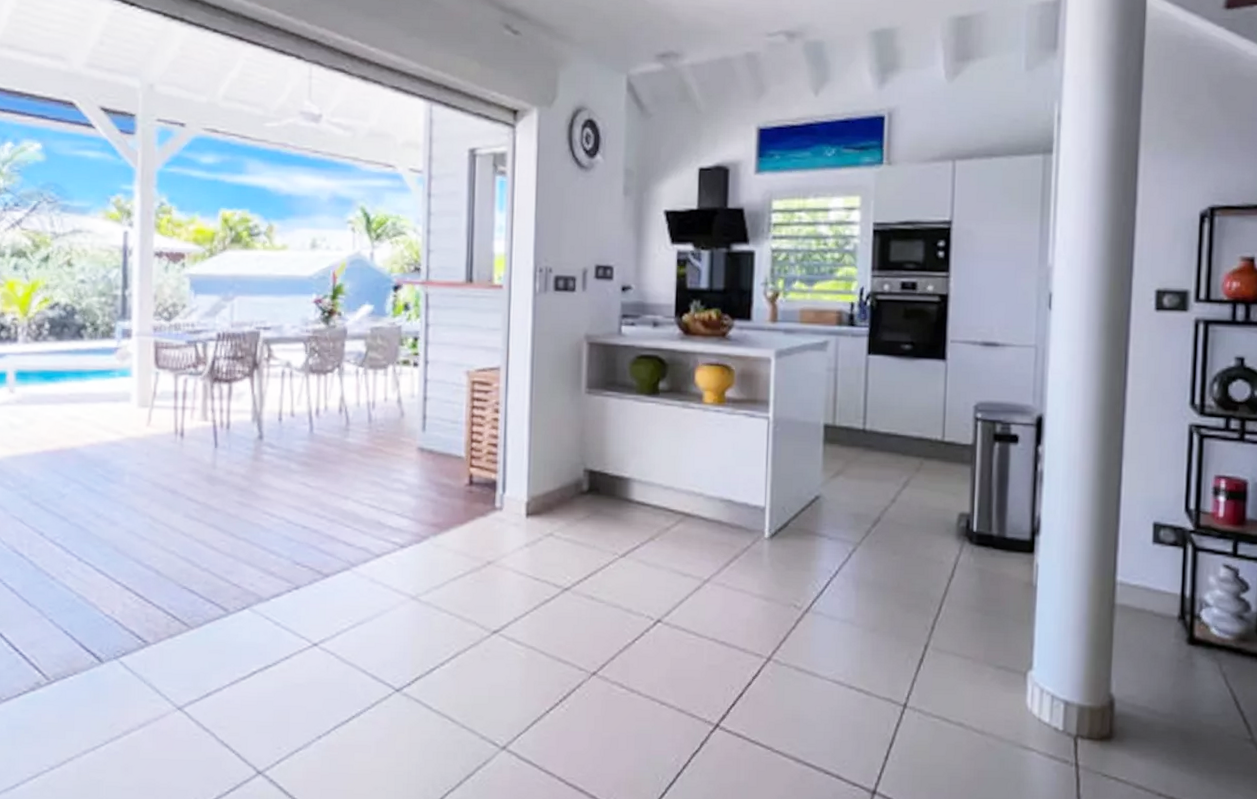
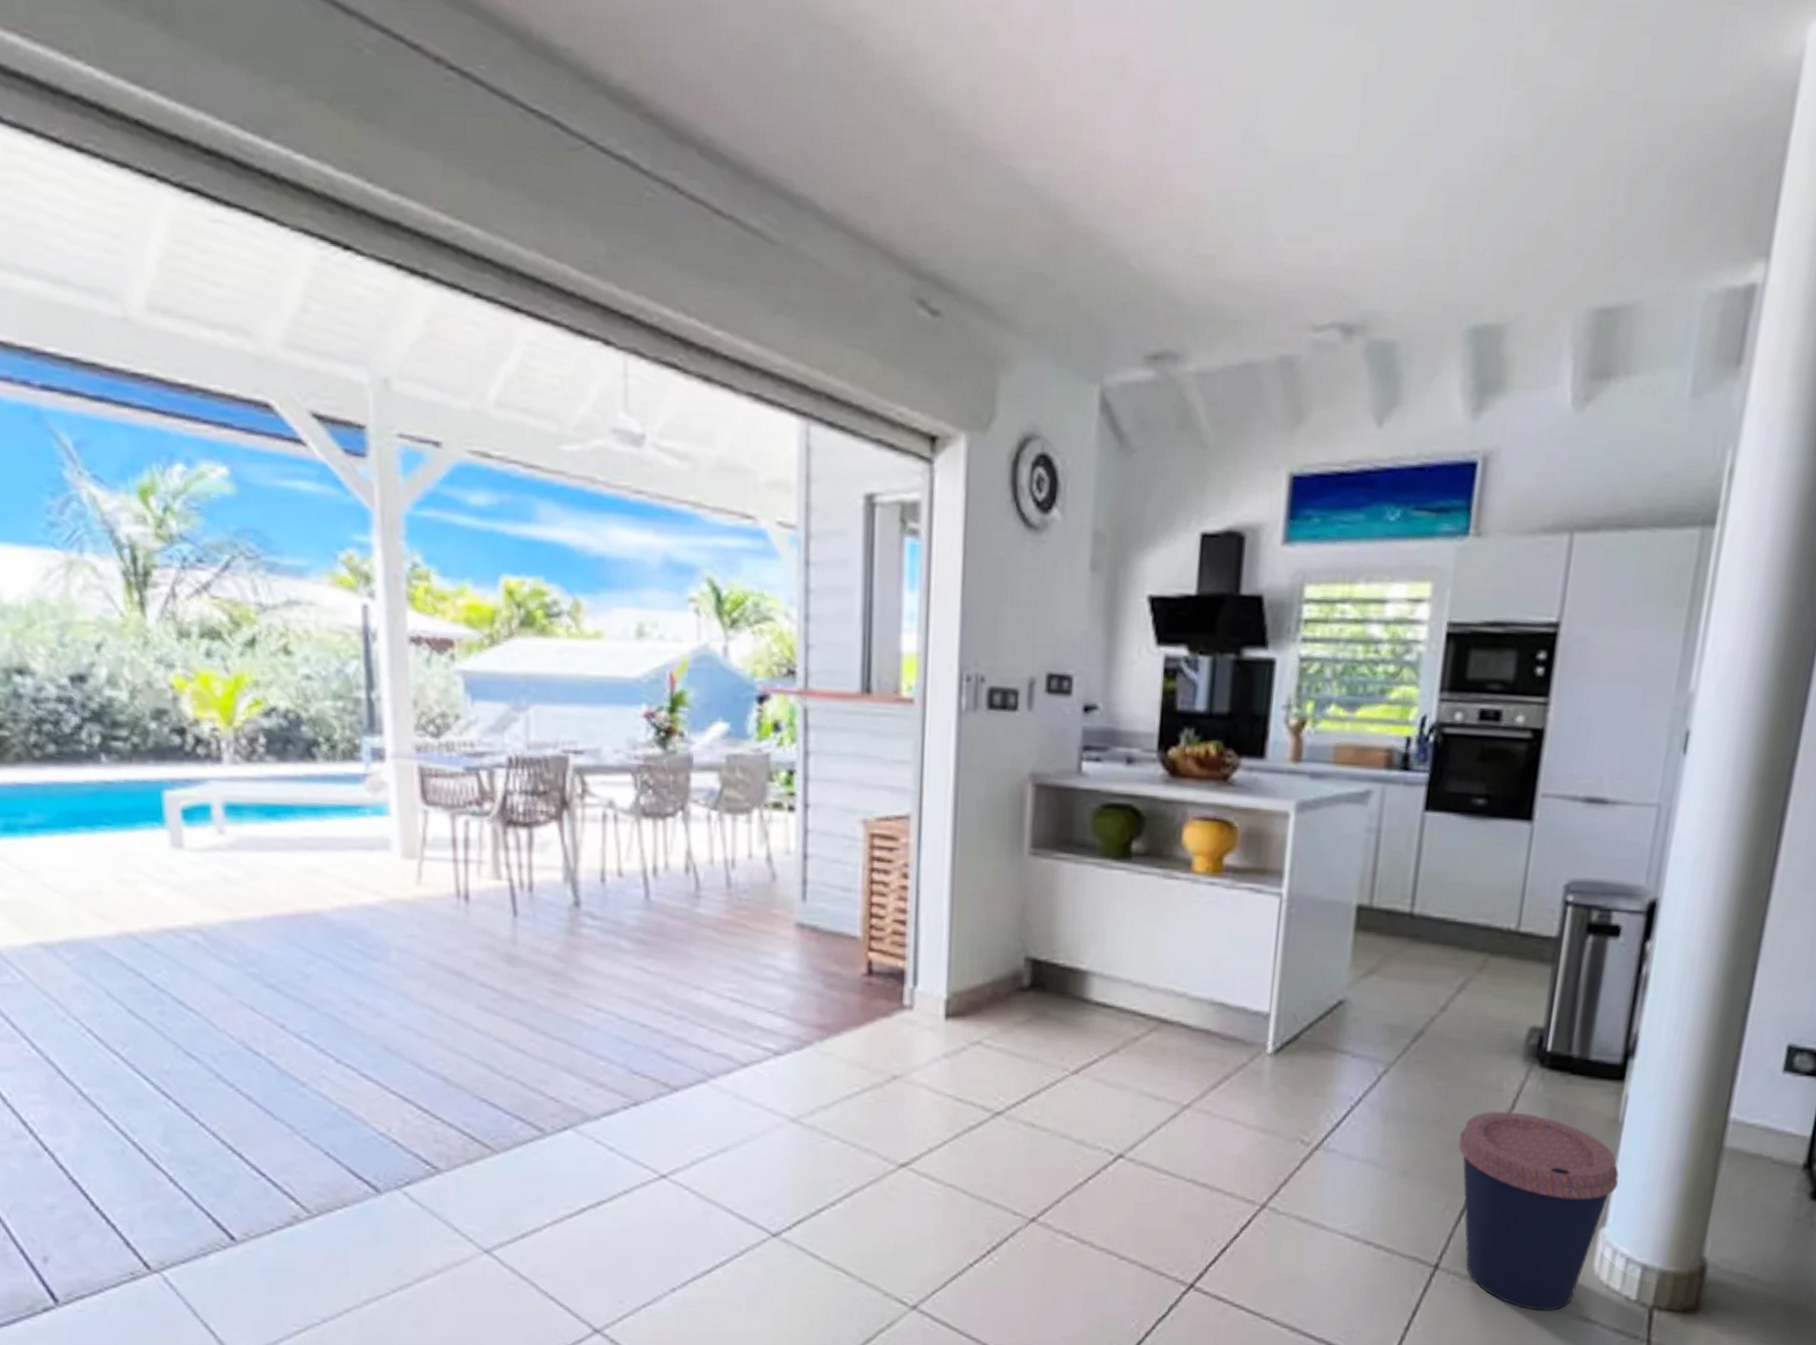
coffee cup: none [913,579,1039,741] -> present [1457,1111,1619,1311]

